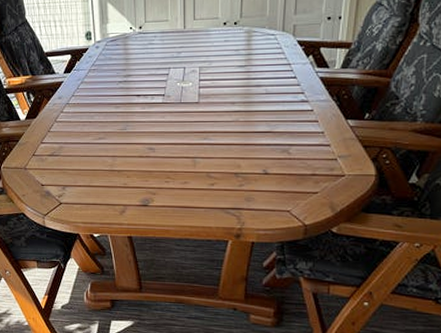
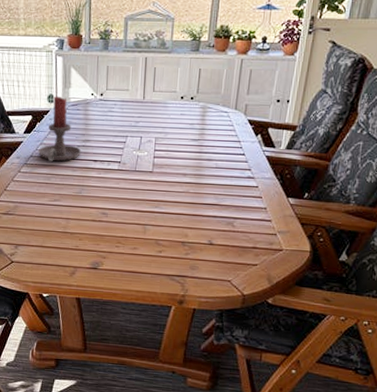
candle holder: none [80,32,124,99] -> present [38,96,82,161]

